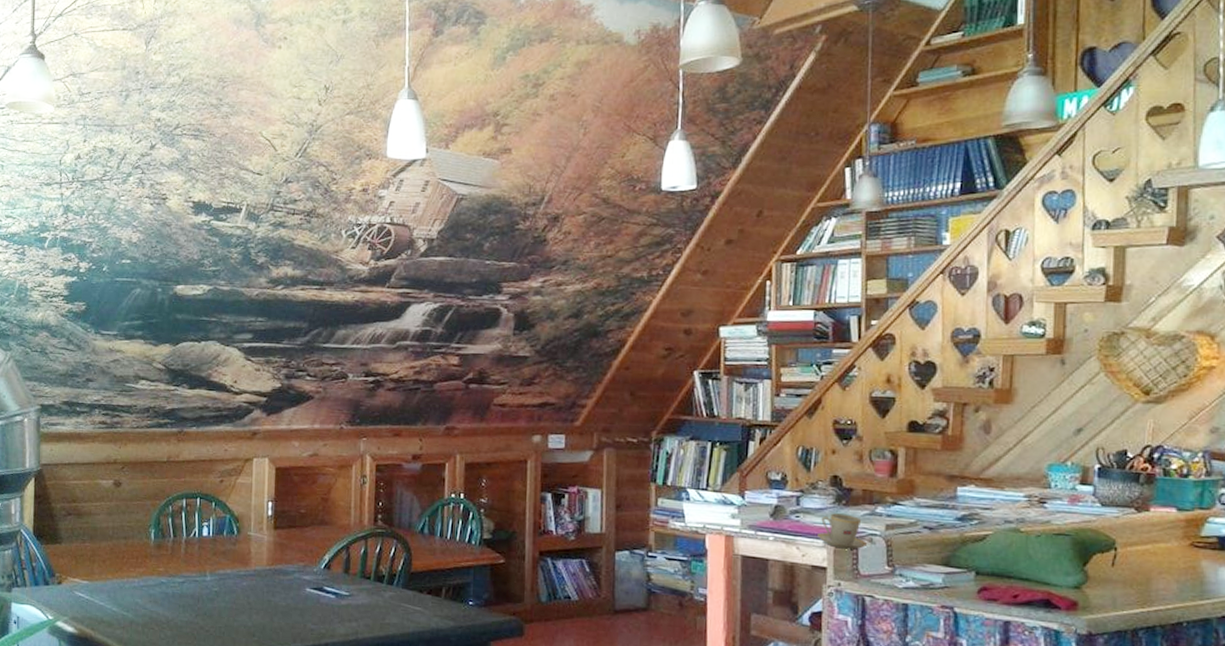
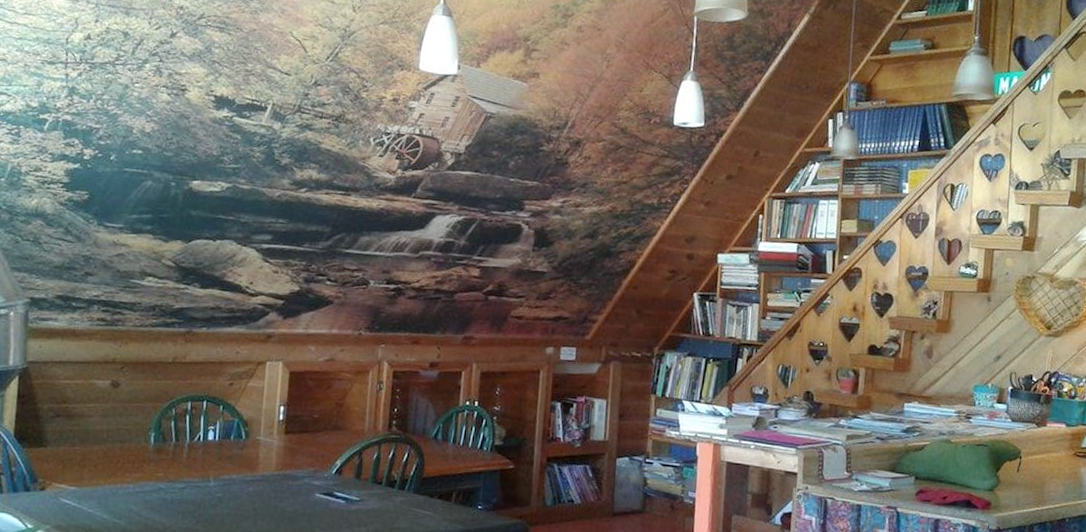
teacup: present [817,513,868,550] -> none [791,425,832,457]

